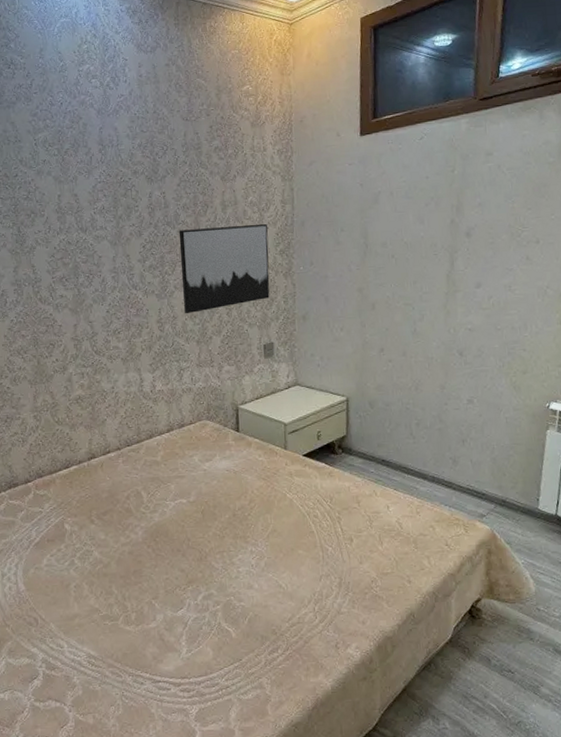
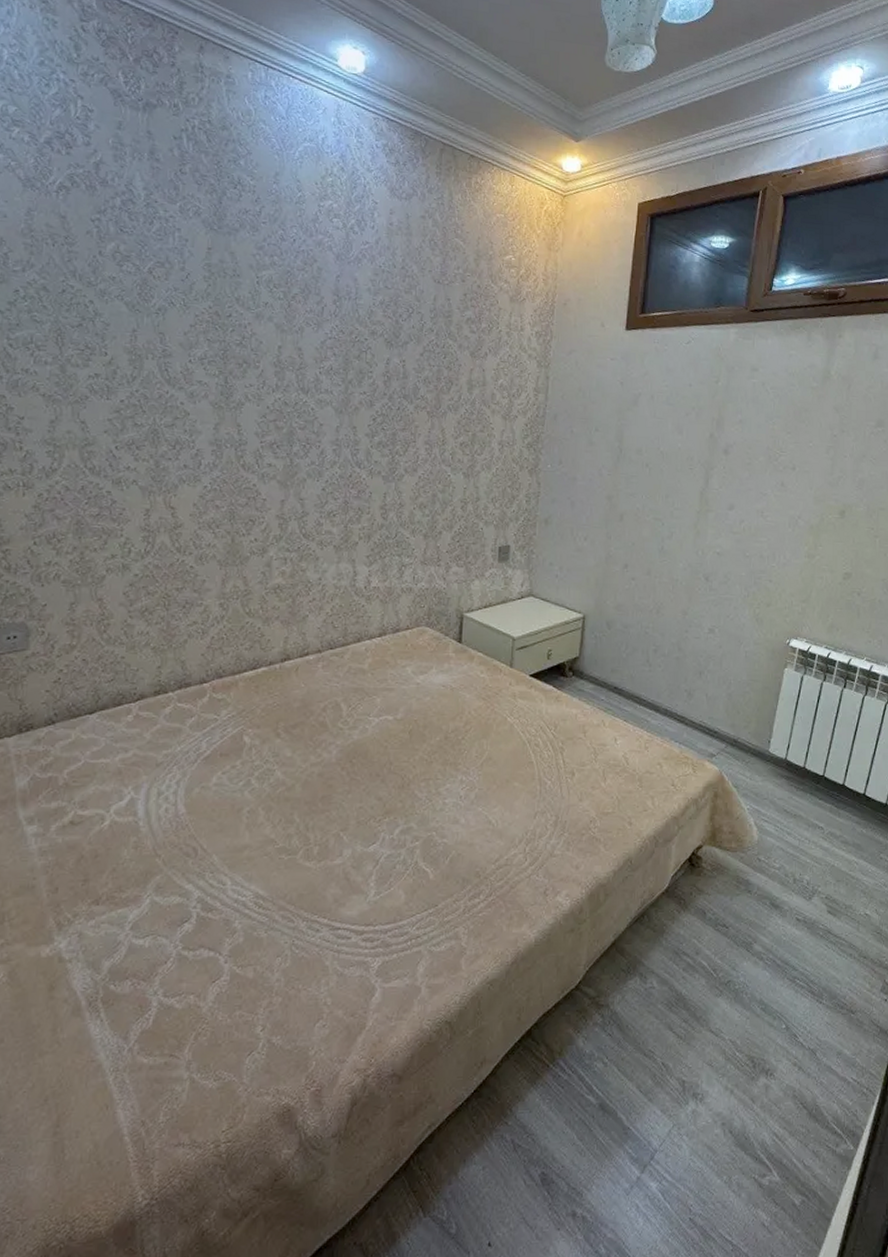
wall art: present [178,224,270,314] -> none [413,406,516,503]

